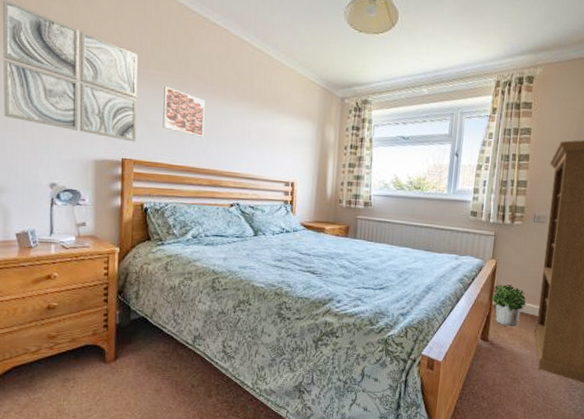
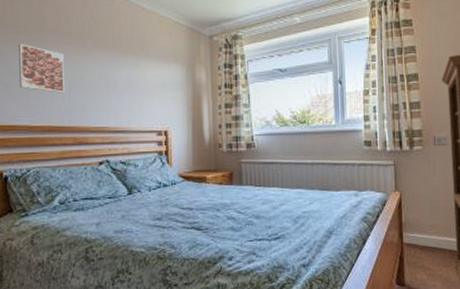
potted plant: present [491,284,527,327] -> none [401,217,441,267]

